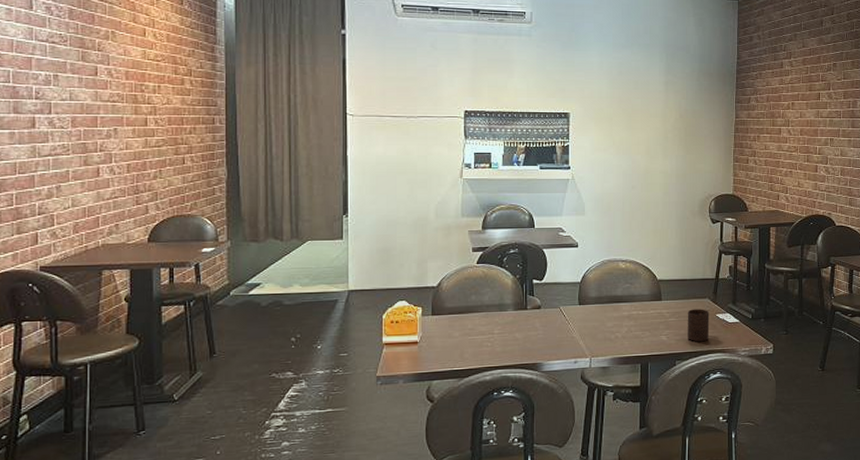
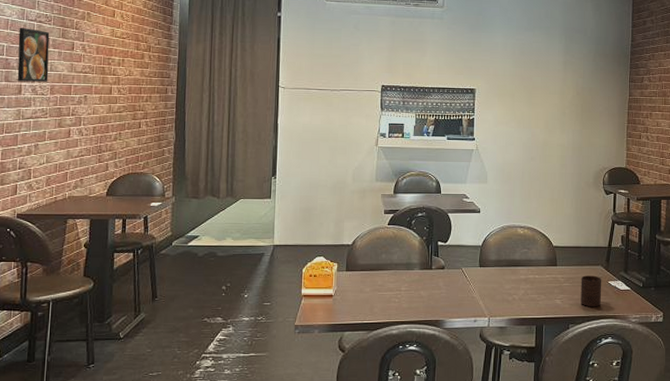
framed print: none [27,49,68,113] -> present [17,27,50,82]

